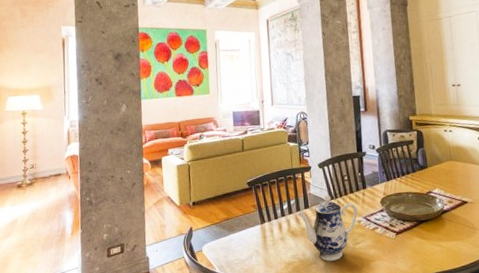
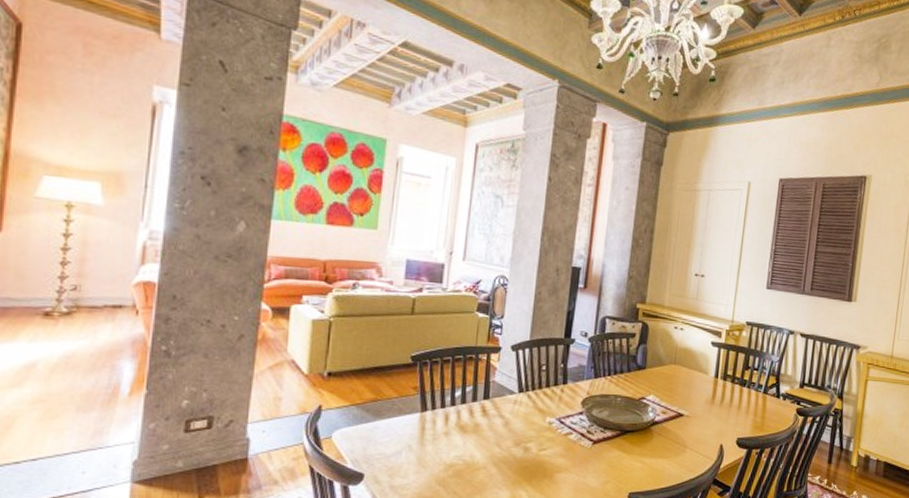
teapot: present [297,195,358,261] -> none [472,385,551,468]

